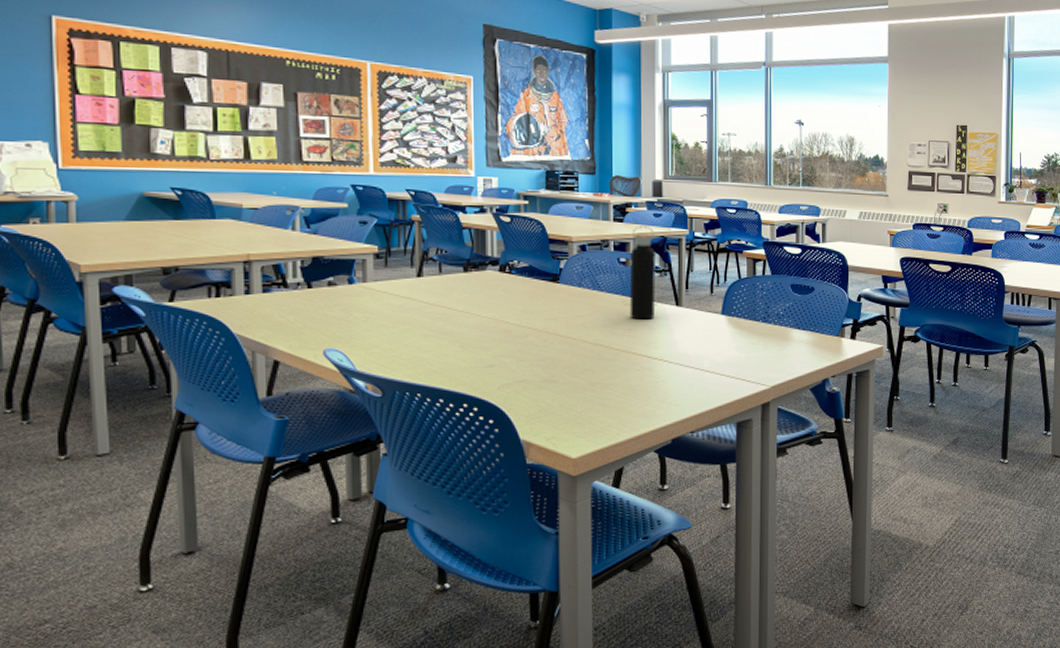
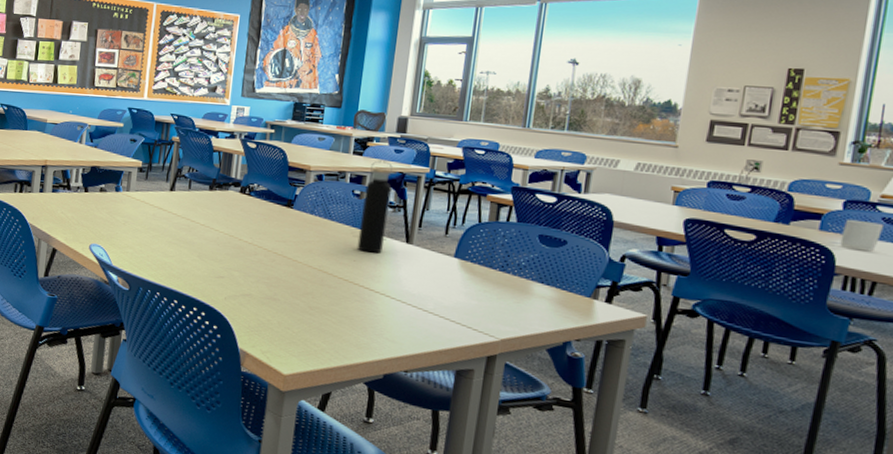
mug: none [1006,246,1032,271] -> present [840,218,885,252]

